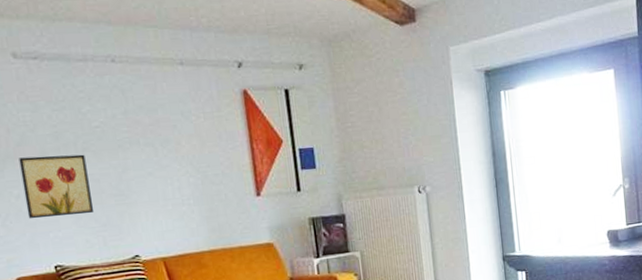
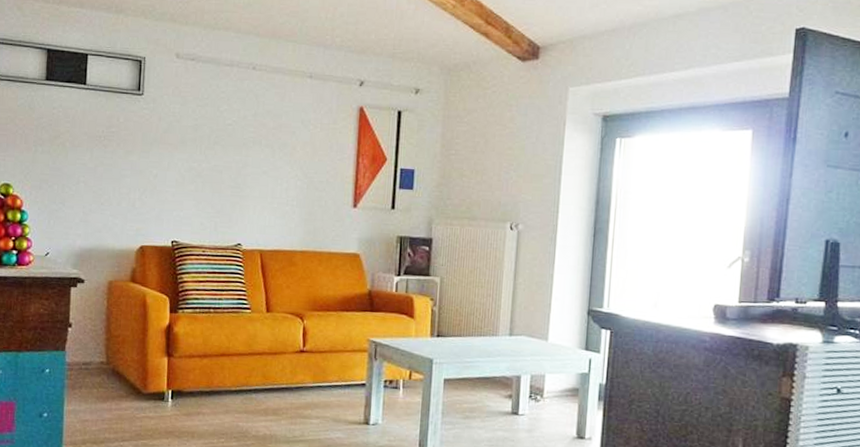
wall art: present [19,154,95,219] -> none [160,143,215,199]

